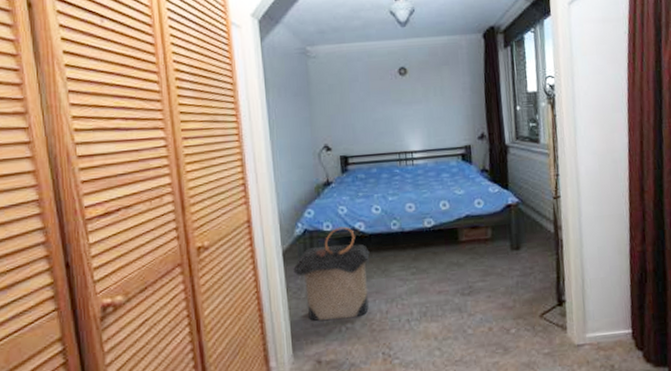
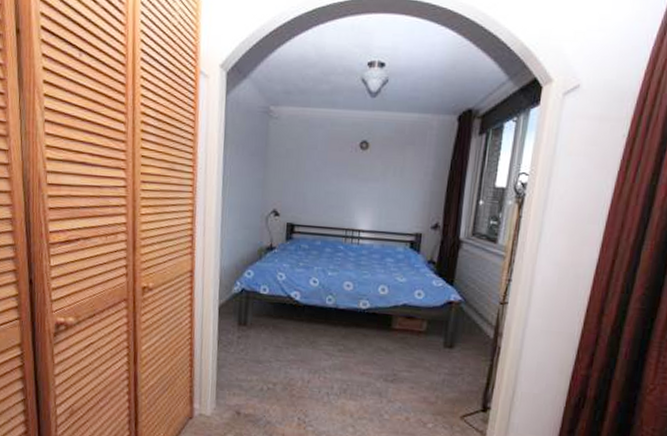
laundry hamper: present [293,226,370,321] -> none [226,292,301,381]

